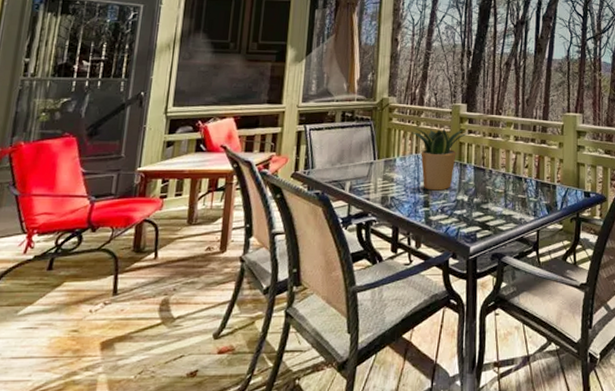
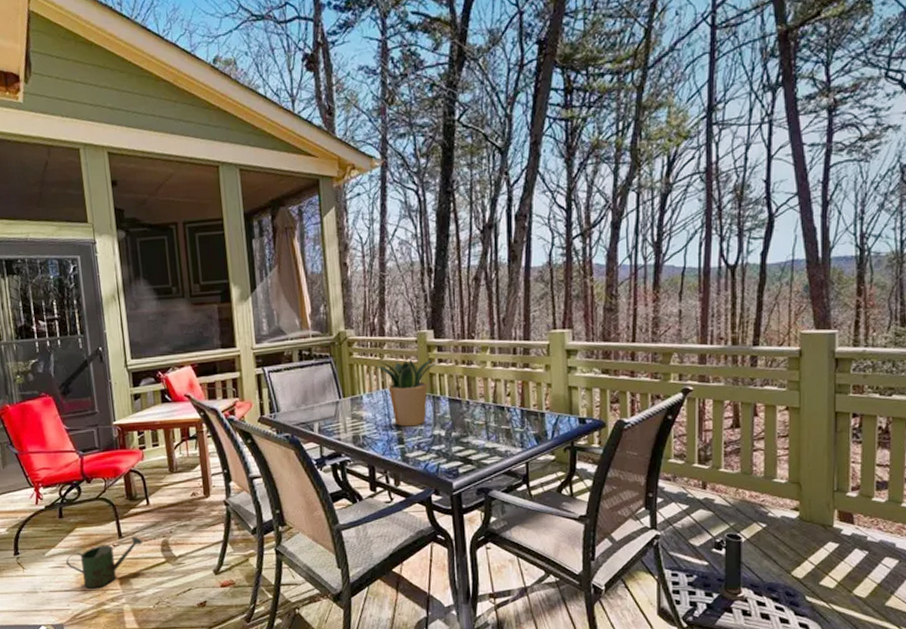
watering can: none [42,293,140,355] -> present [66,536,143,589]

